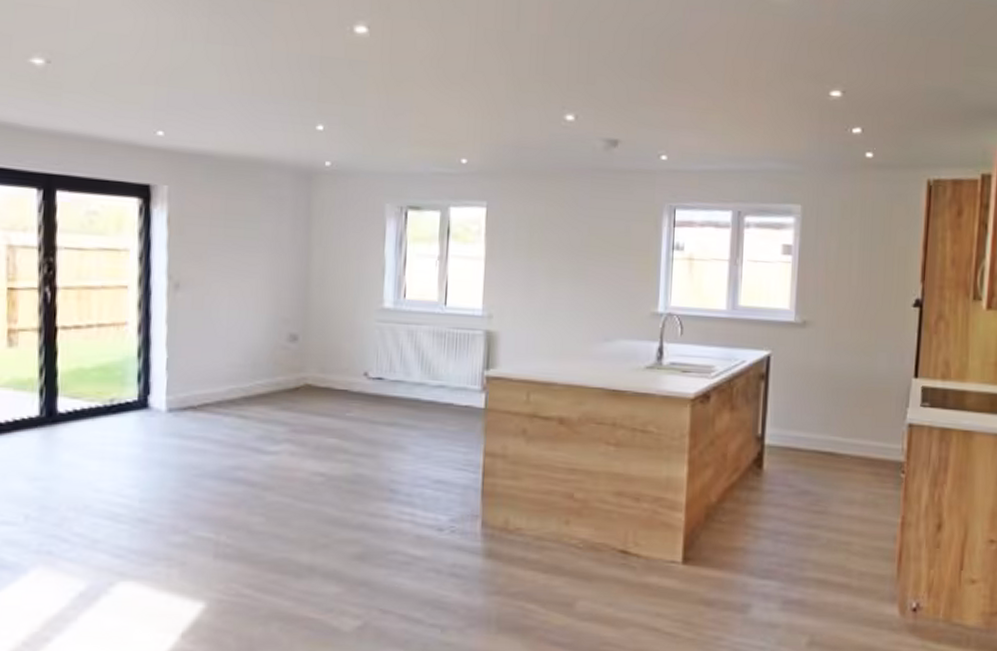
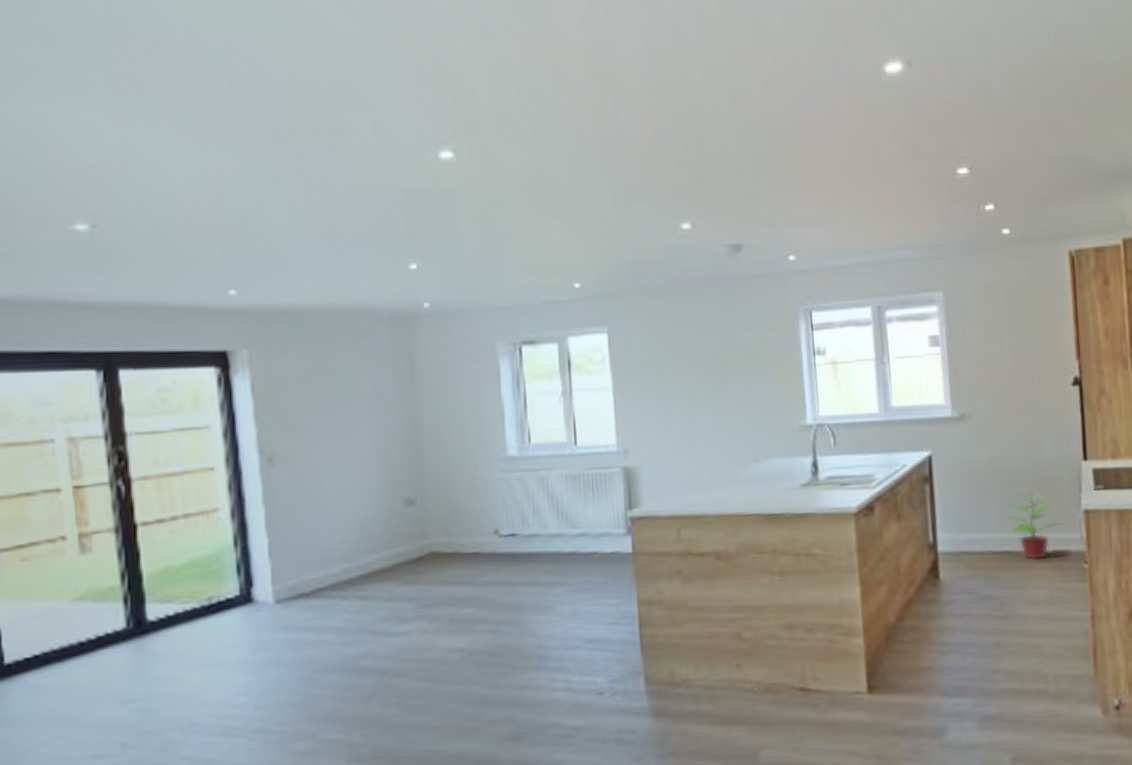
potted plant: none [834,400,888,465] -> present [1007,492,1065,561]

